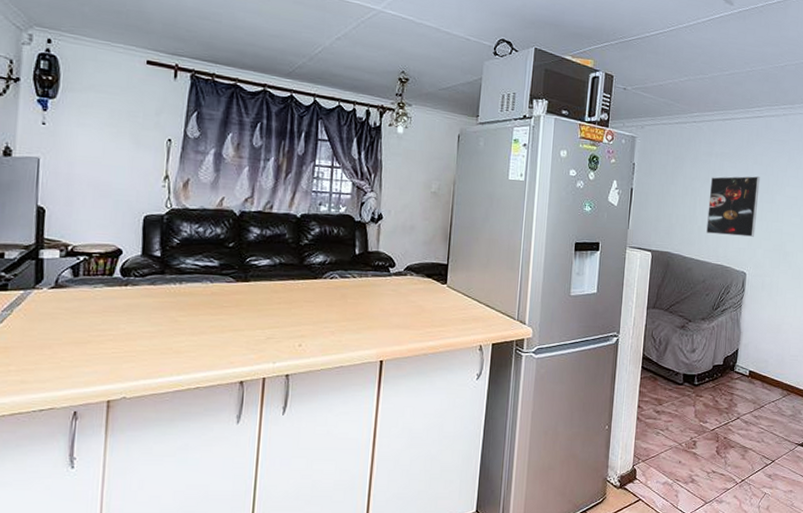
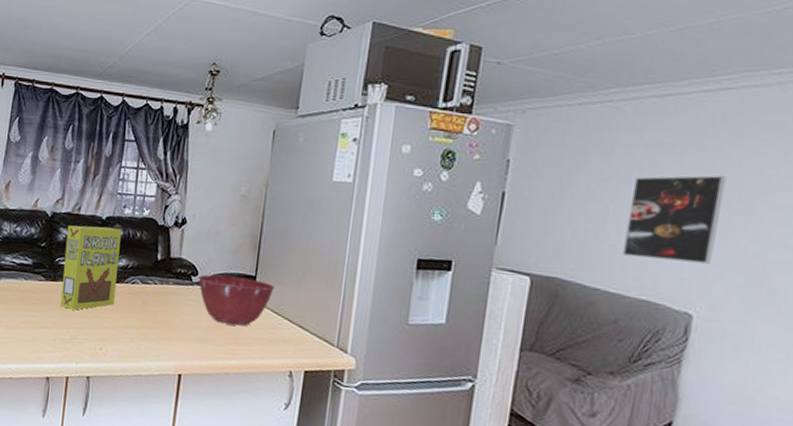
cereal box: none [254,224,318,309] -> present [60,225,122,310]
mixing bowl: none [396,265,464,310] -> present [198,274,275,326]

